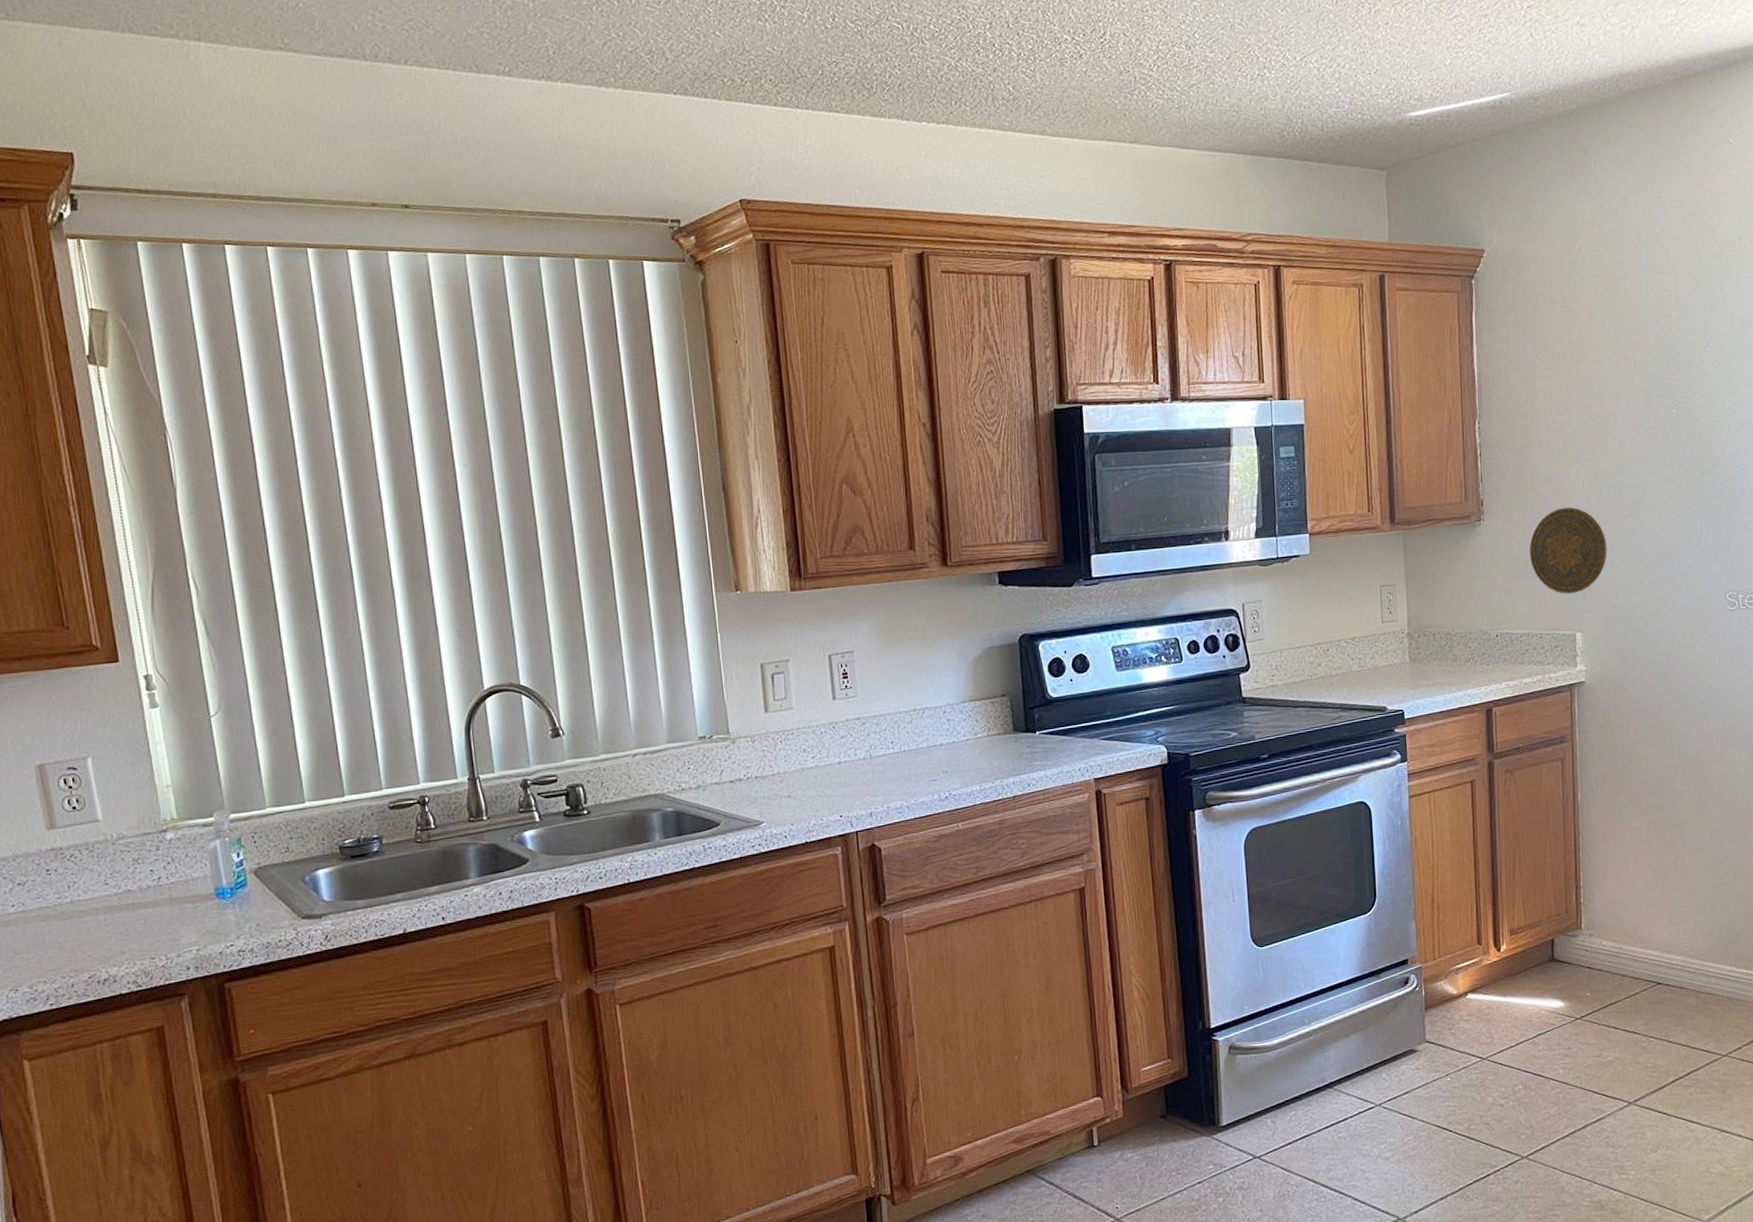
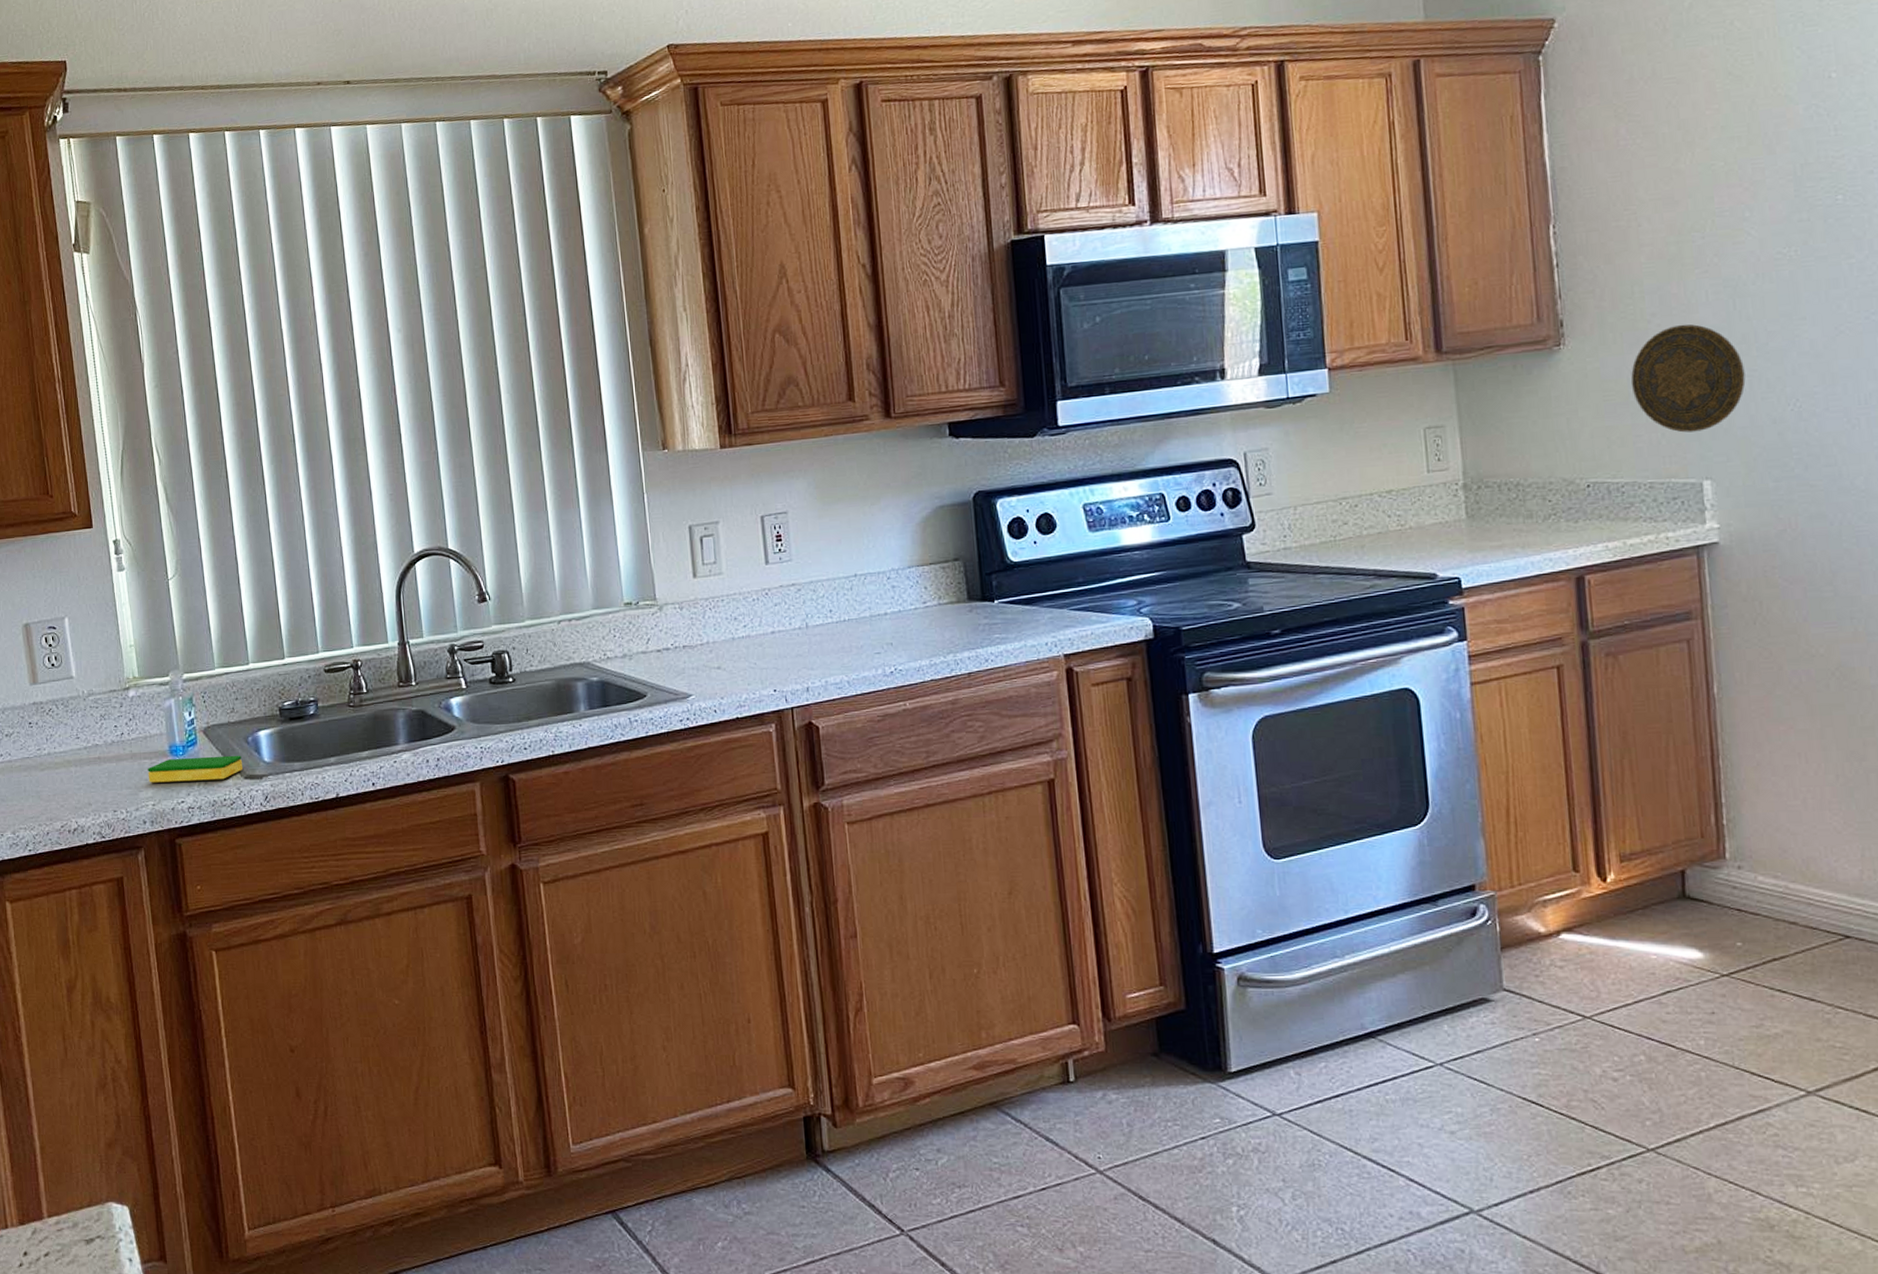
dish sponge: none [190,895,299,928] -> present [148,755,243,783]

